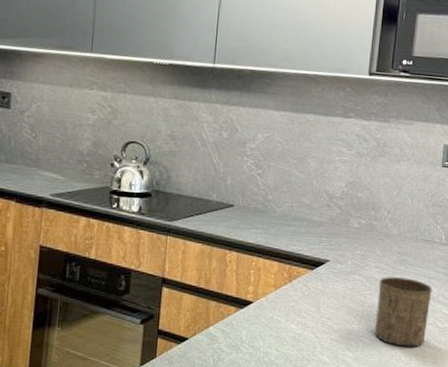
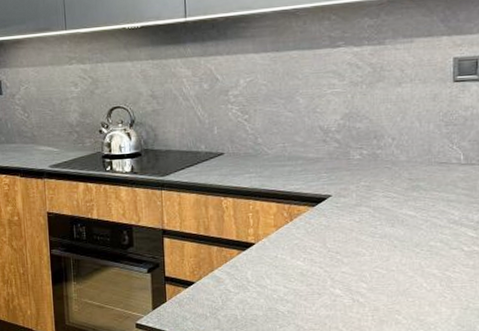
cup: present [374,277,432,347] -> none [389,204,453,274]

